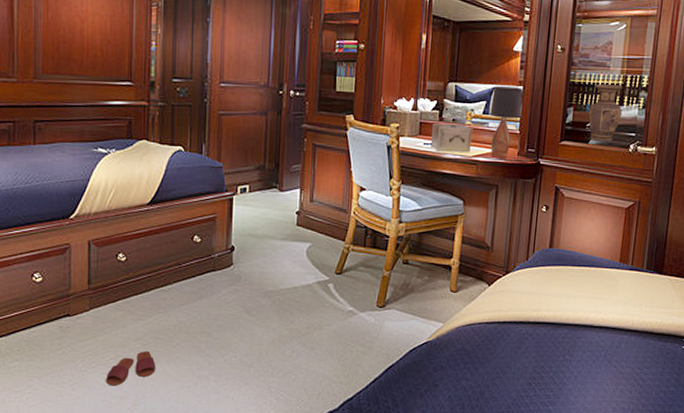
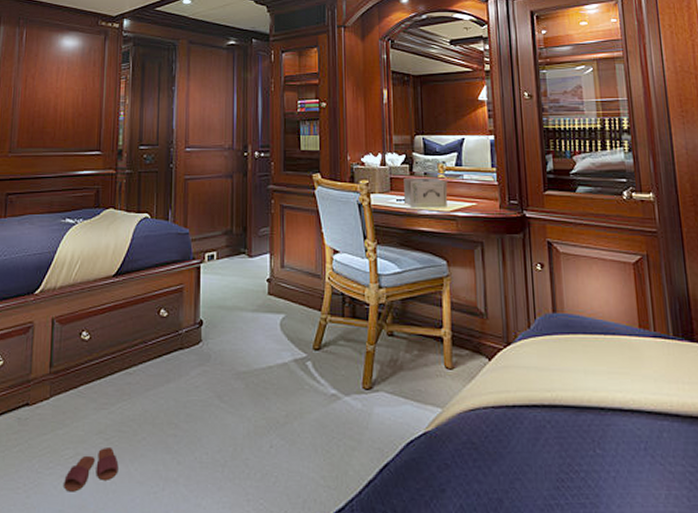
table lamp: present [490,85,523,158] -> none [462,135,496,212]
vase: present [587,84,623,143] -> none [569,129,608,190]

